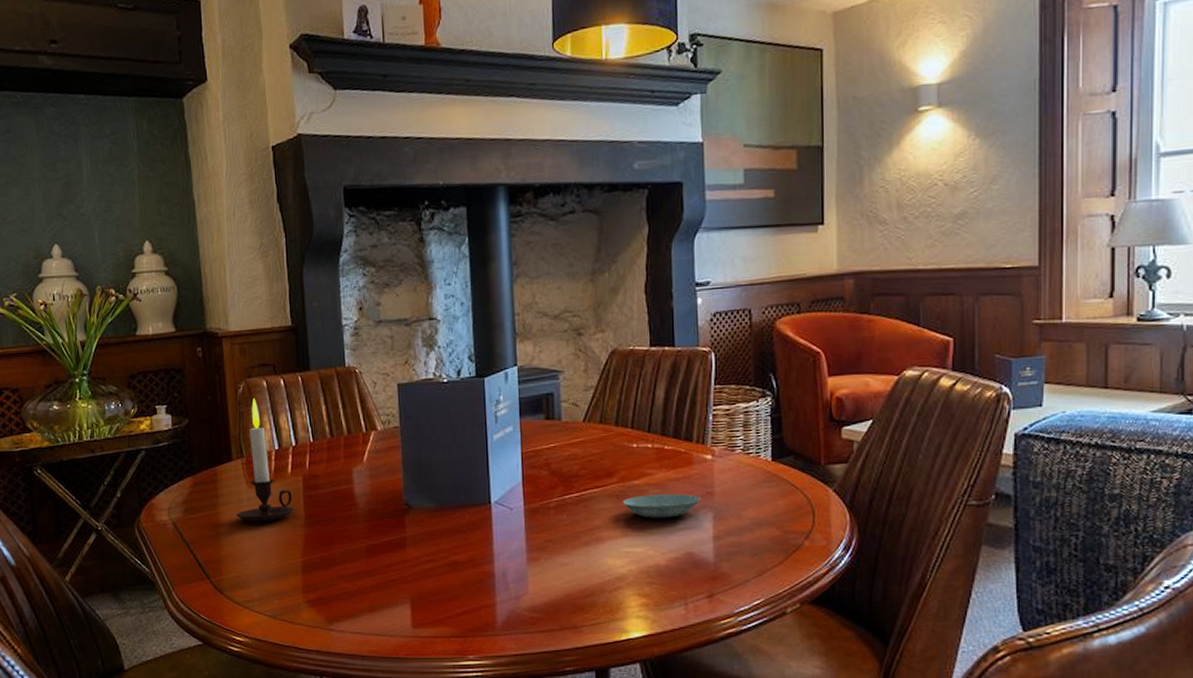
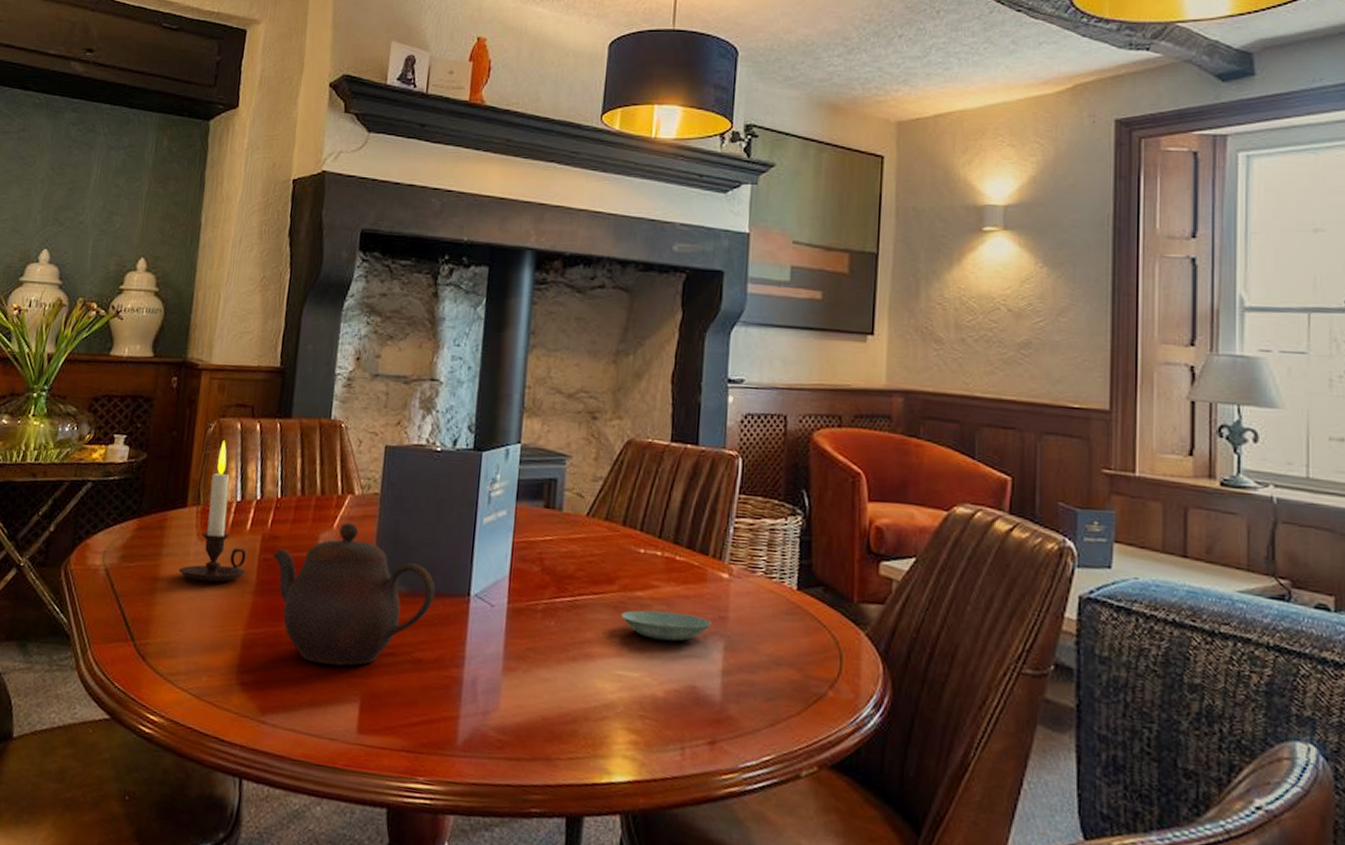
teapot: none [315,455,460,576] -> present [273,522,435,666]

